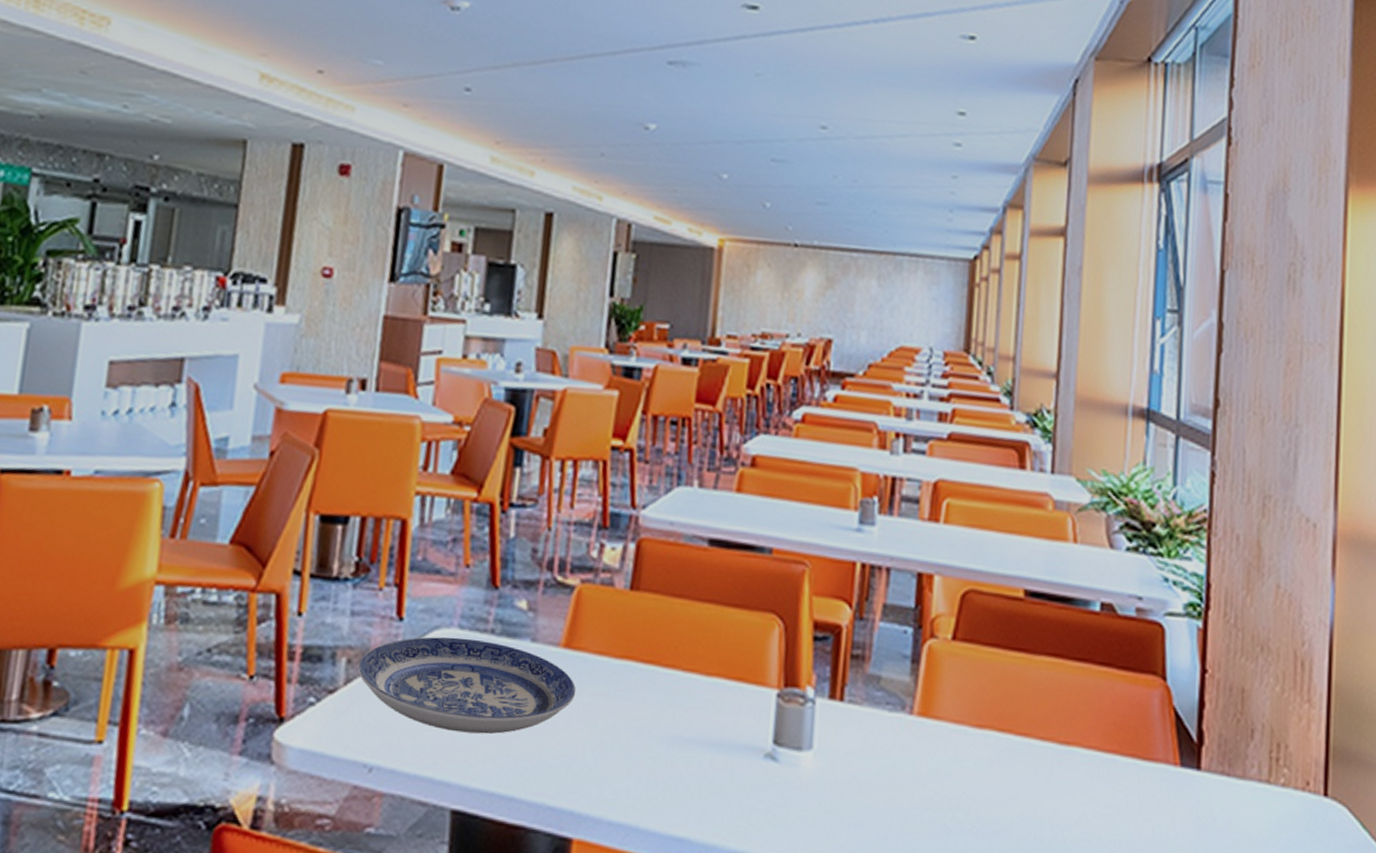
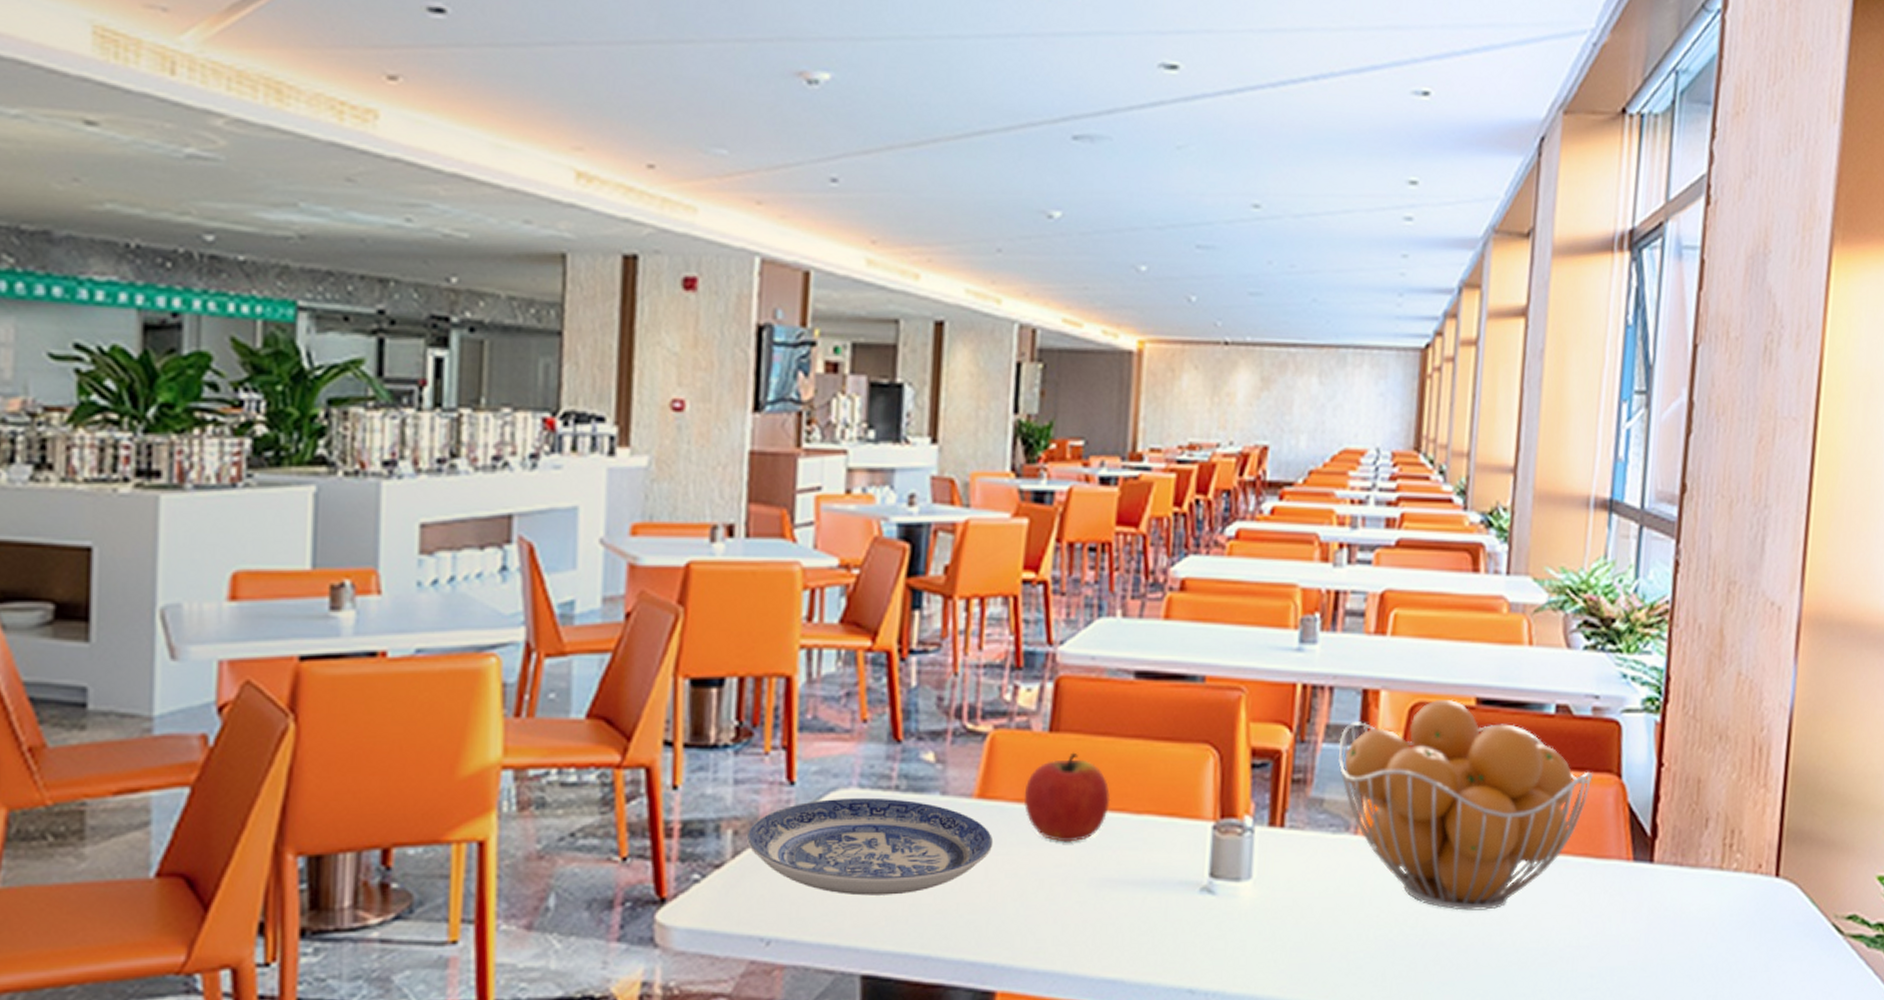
apple: none [604,611,684,698] -> present [1023,752,1111,842]
fruit basket: none [895,588,1138,803] -> present [1339,700,1593,911]

